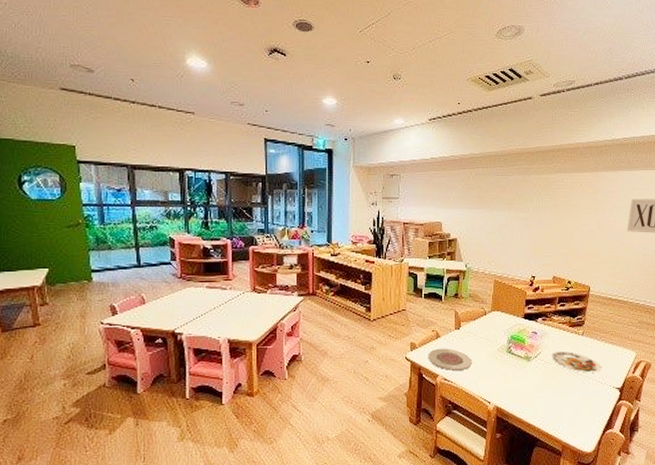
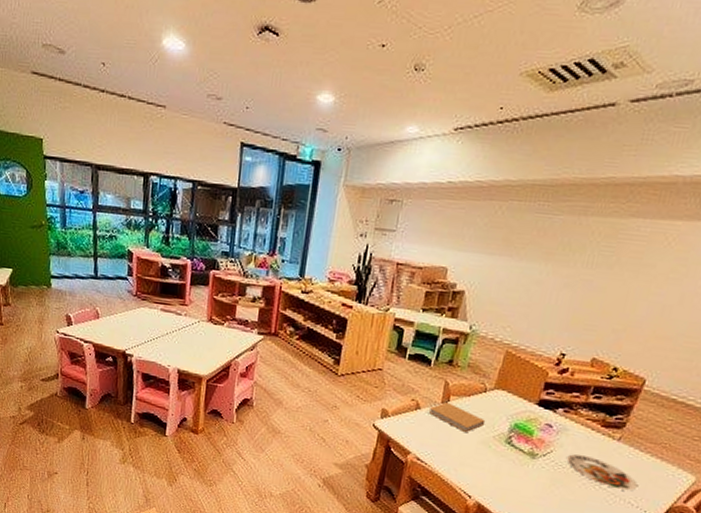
plate: present [428,348,472,372] -> none [400,421,457,453]
book: none [446,328,490,350] -> present [428,402,486,432]

